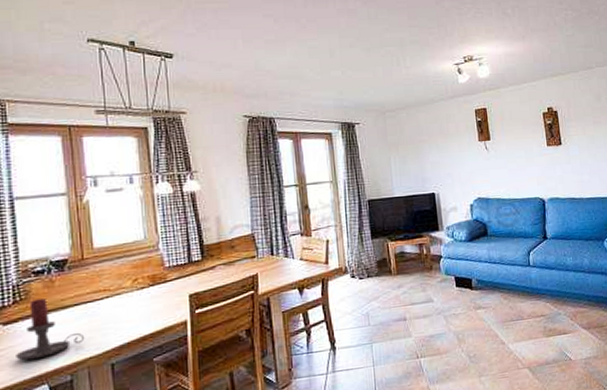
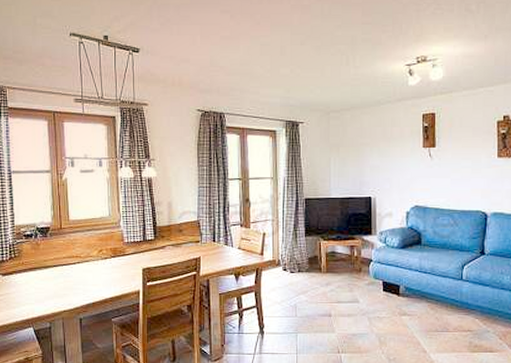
candle holder: present [16,298,85,361] -> none [11,258,61,306]

